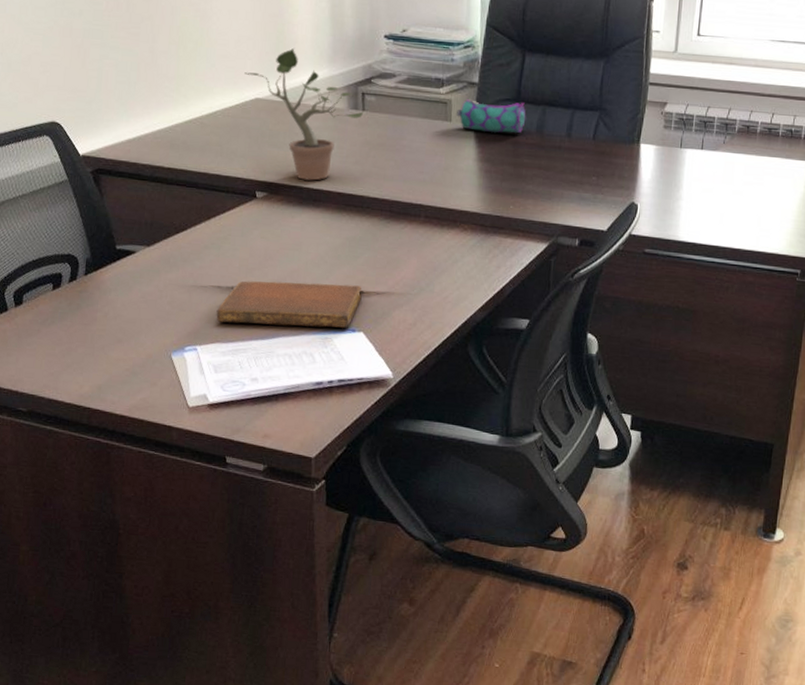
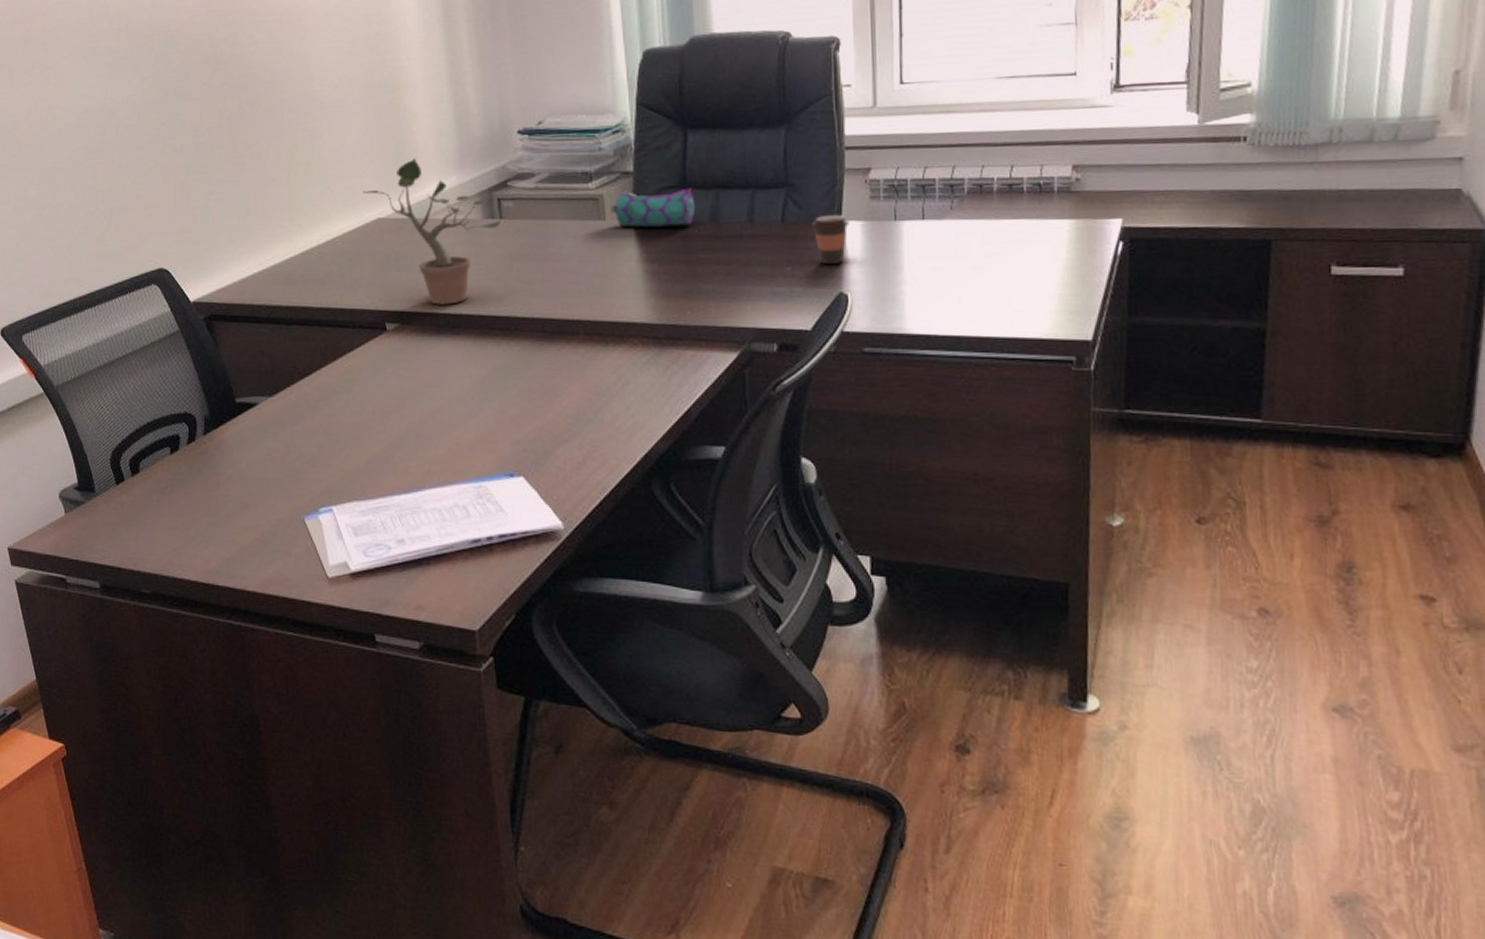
notebook: present [216,281,362,328] -> none [351,422,518,477]
coffee cup: none [616,137,645,179] -> present [812,214,849,265]

